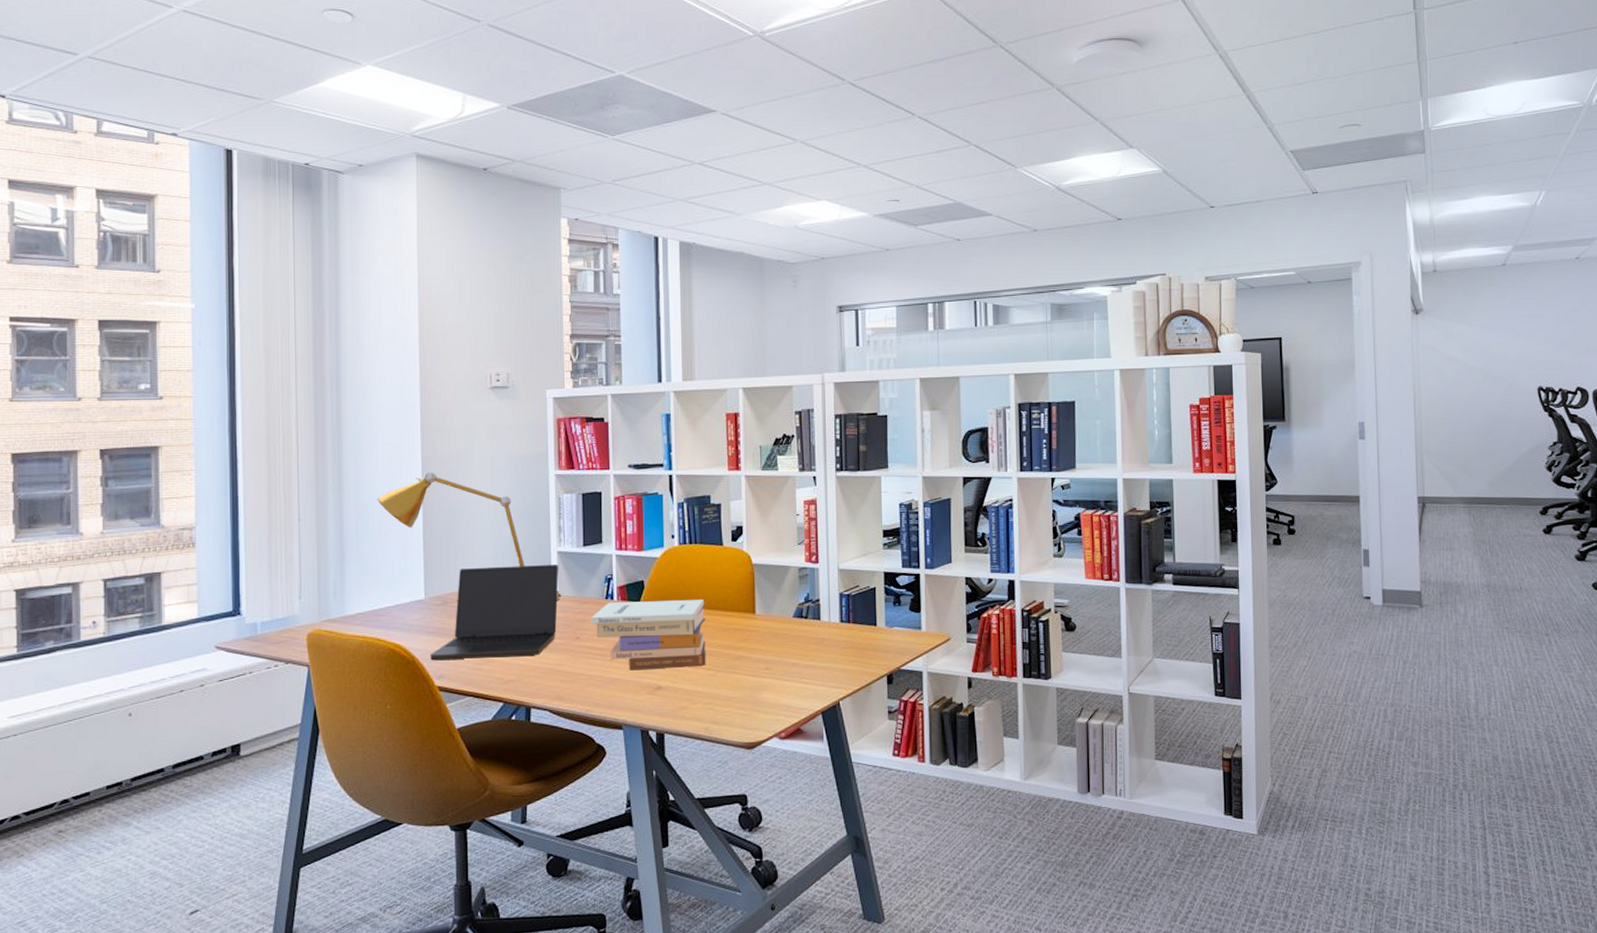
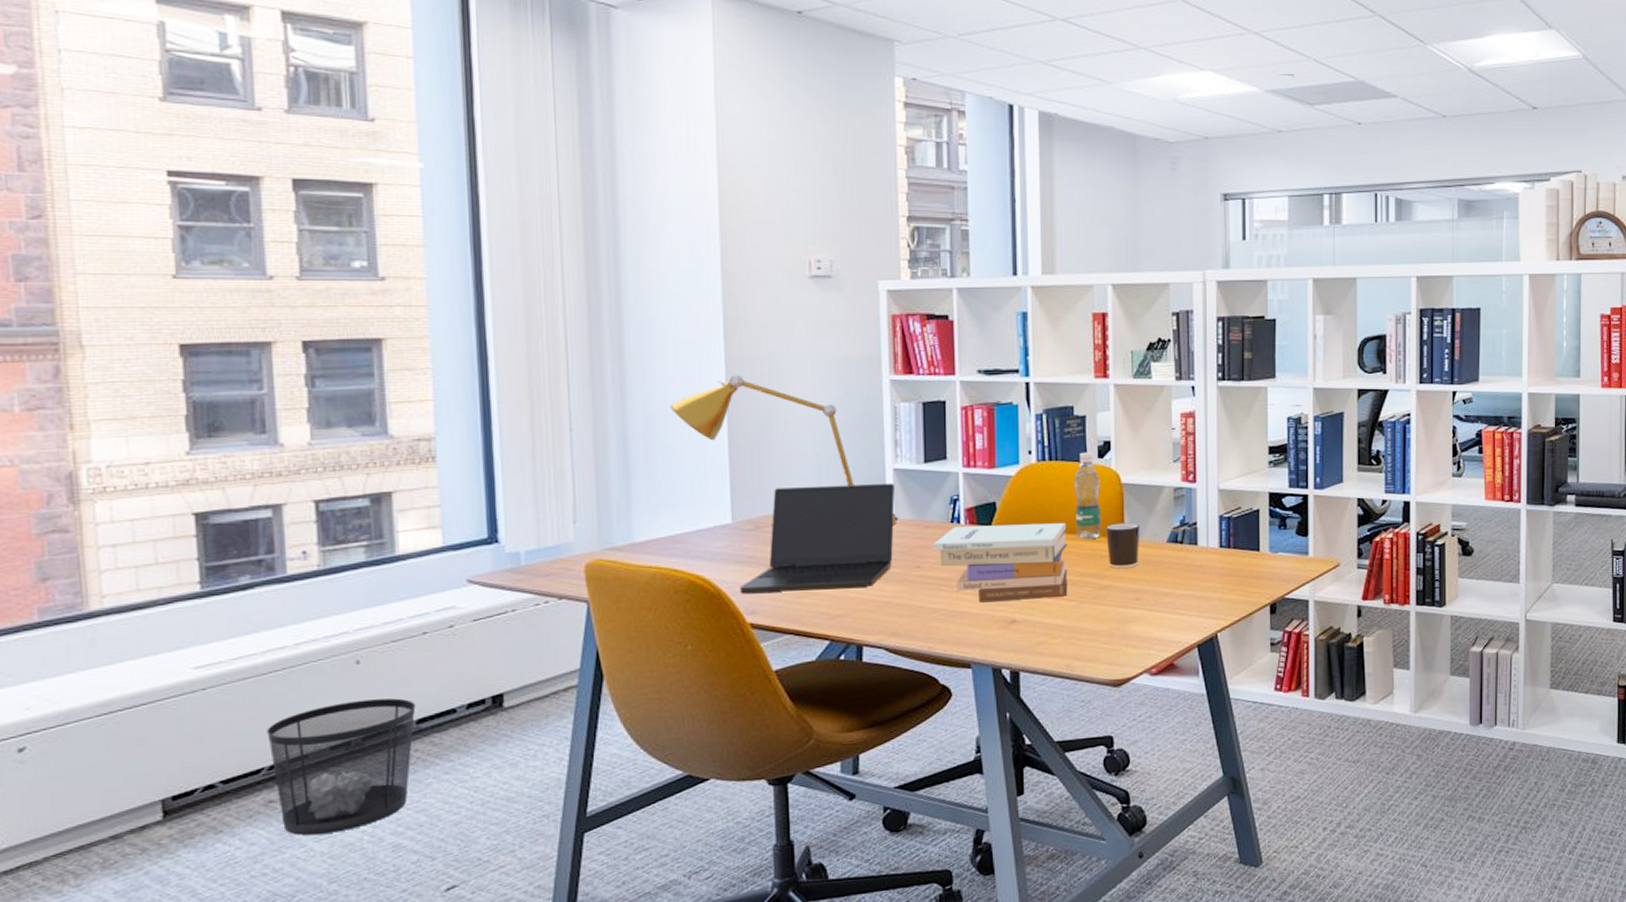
waste bin: none [60,746,173,862] -> present [267,698,416,836]
bottle: none [711,536,735,614] -> present [1074,452,1102,539]
mug: none [738,599,770,641] -> present [1104,522,1140,569]

